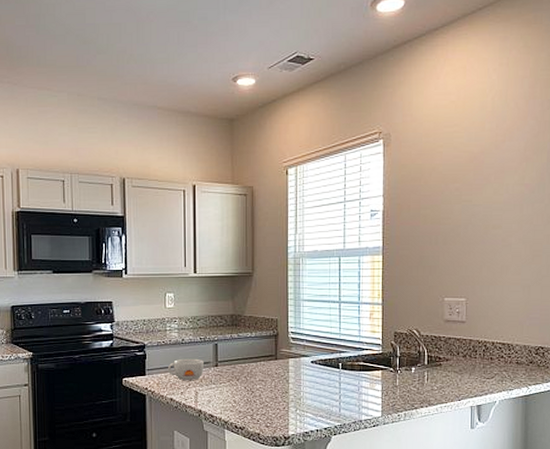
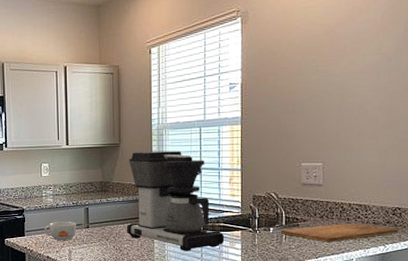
coffee maker: none [259,282,365,393] -> present [126,151,225,252]
cutting board: none [423,362,542,383] -> present [281,222,399,242]

